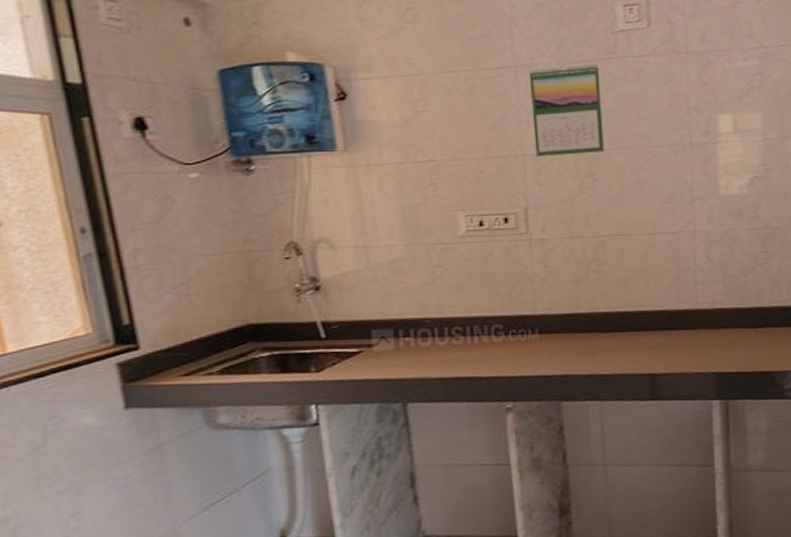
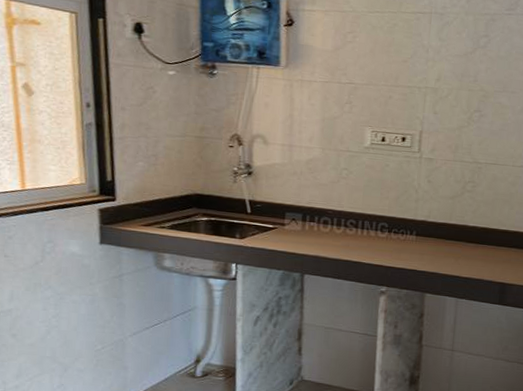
calendar: present [530,64,604,156] -> none [436,16,500,93]

